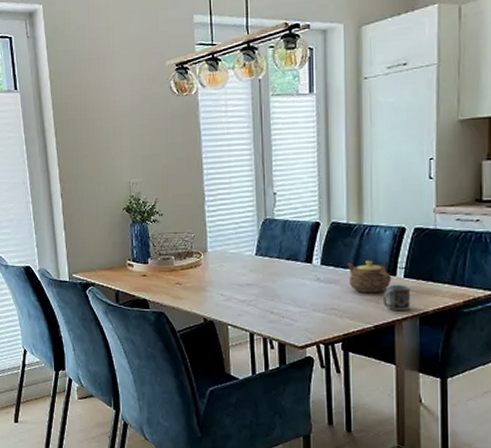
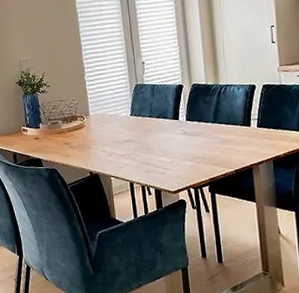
teapot: present [347,261,392,292] -> none [208,115,247,142]
cup: present [383,284,411,311] -> none [241,133,264,157]

